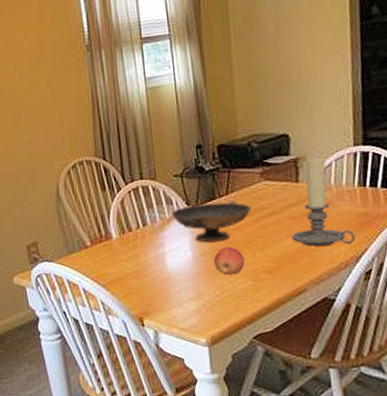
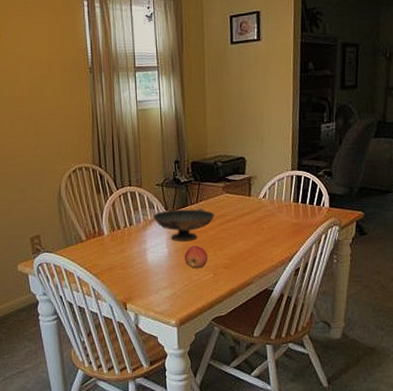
candle holder: present [291,157,355,246] -> none [243,177,289,248]

